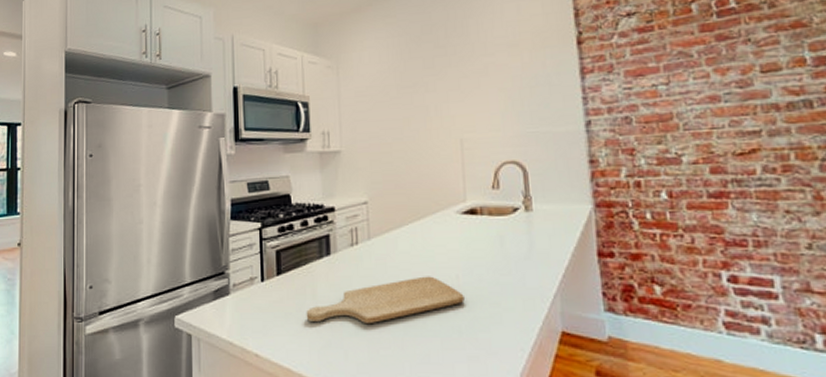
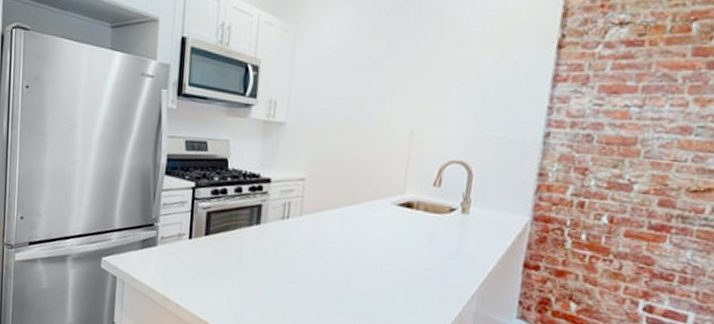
chopping board: present [306,276,465,325] -> none [228,258,385,295]

